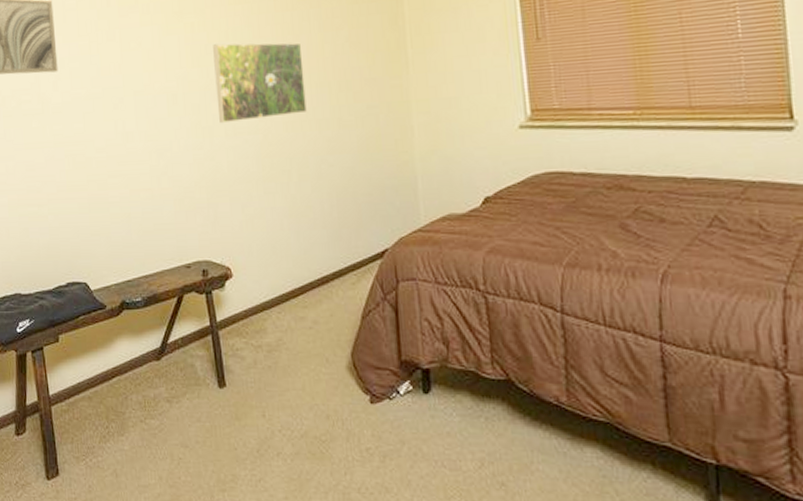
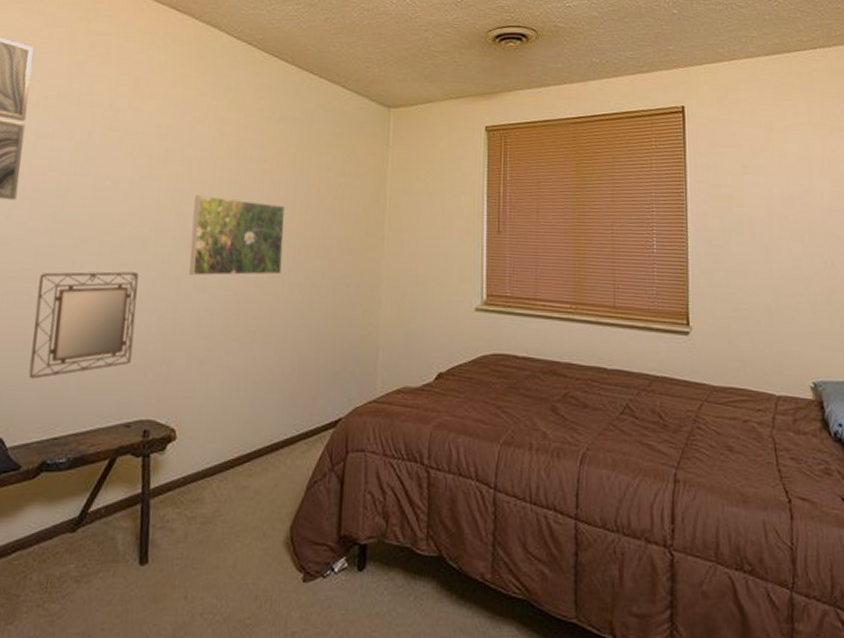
home mirror: none [90,126,181,231] -> present [29,271,139,379]

